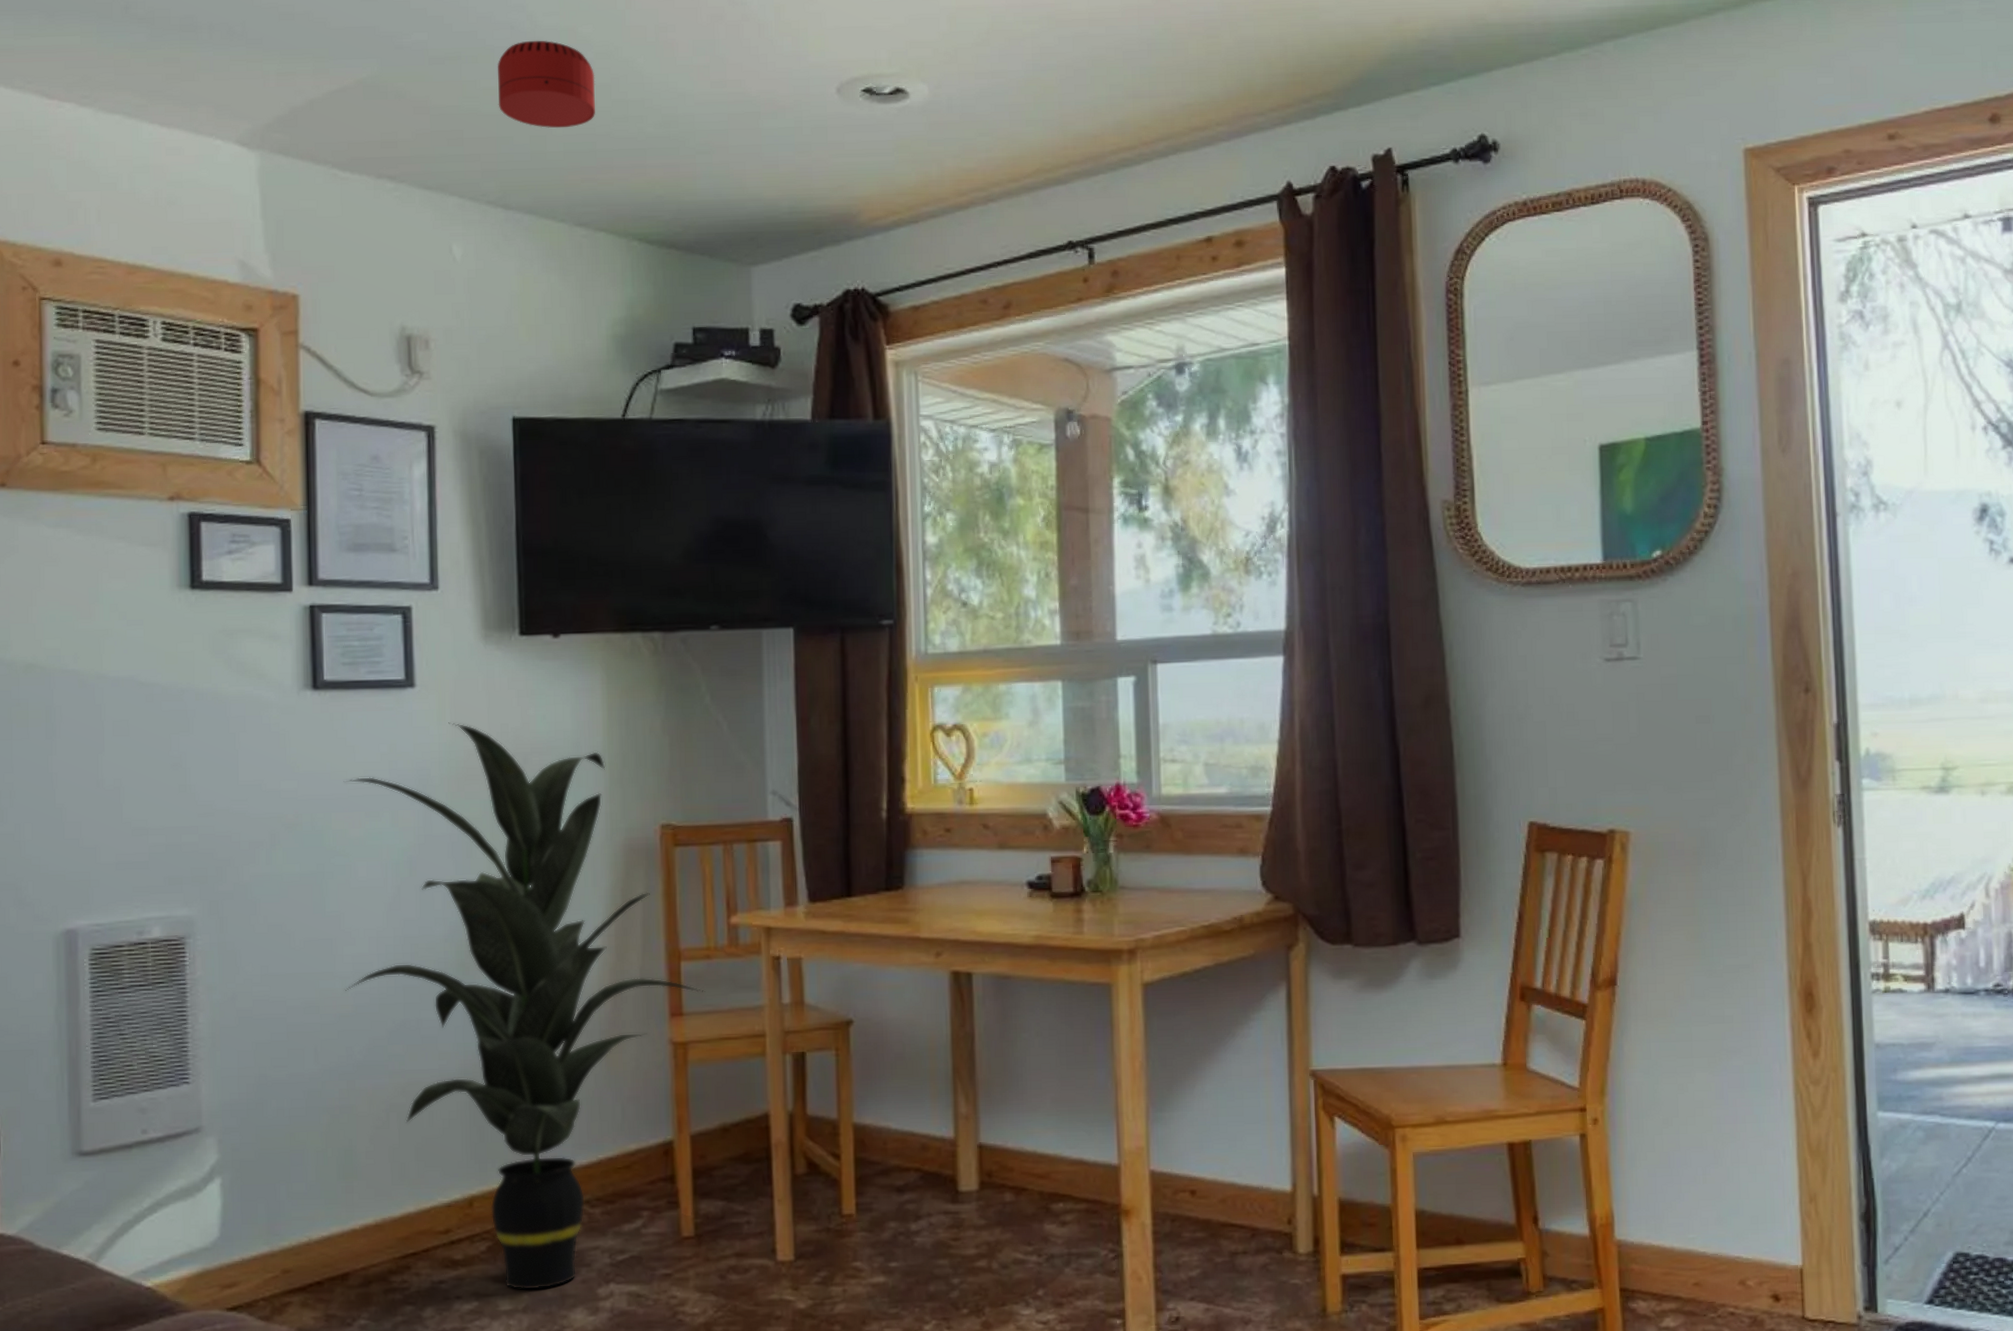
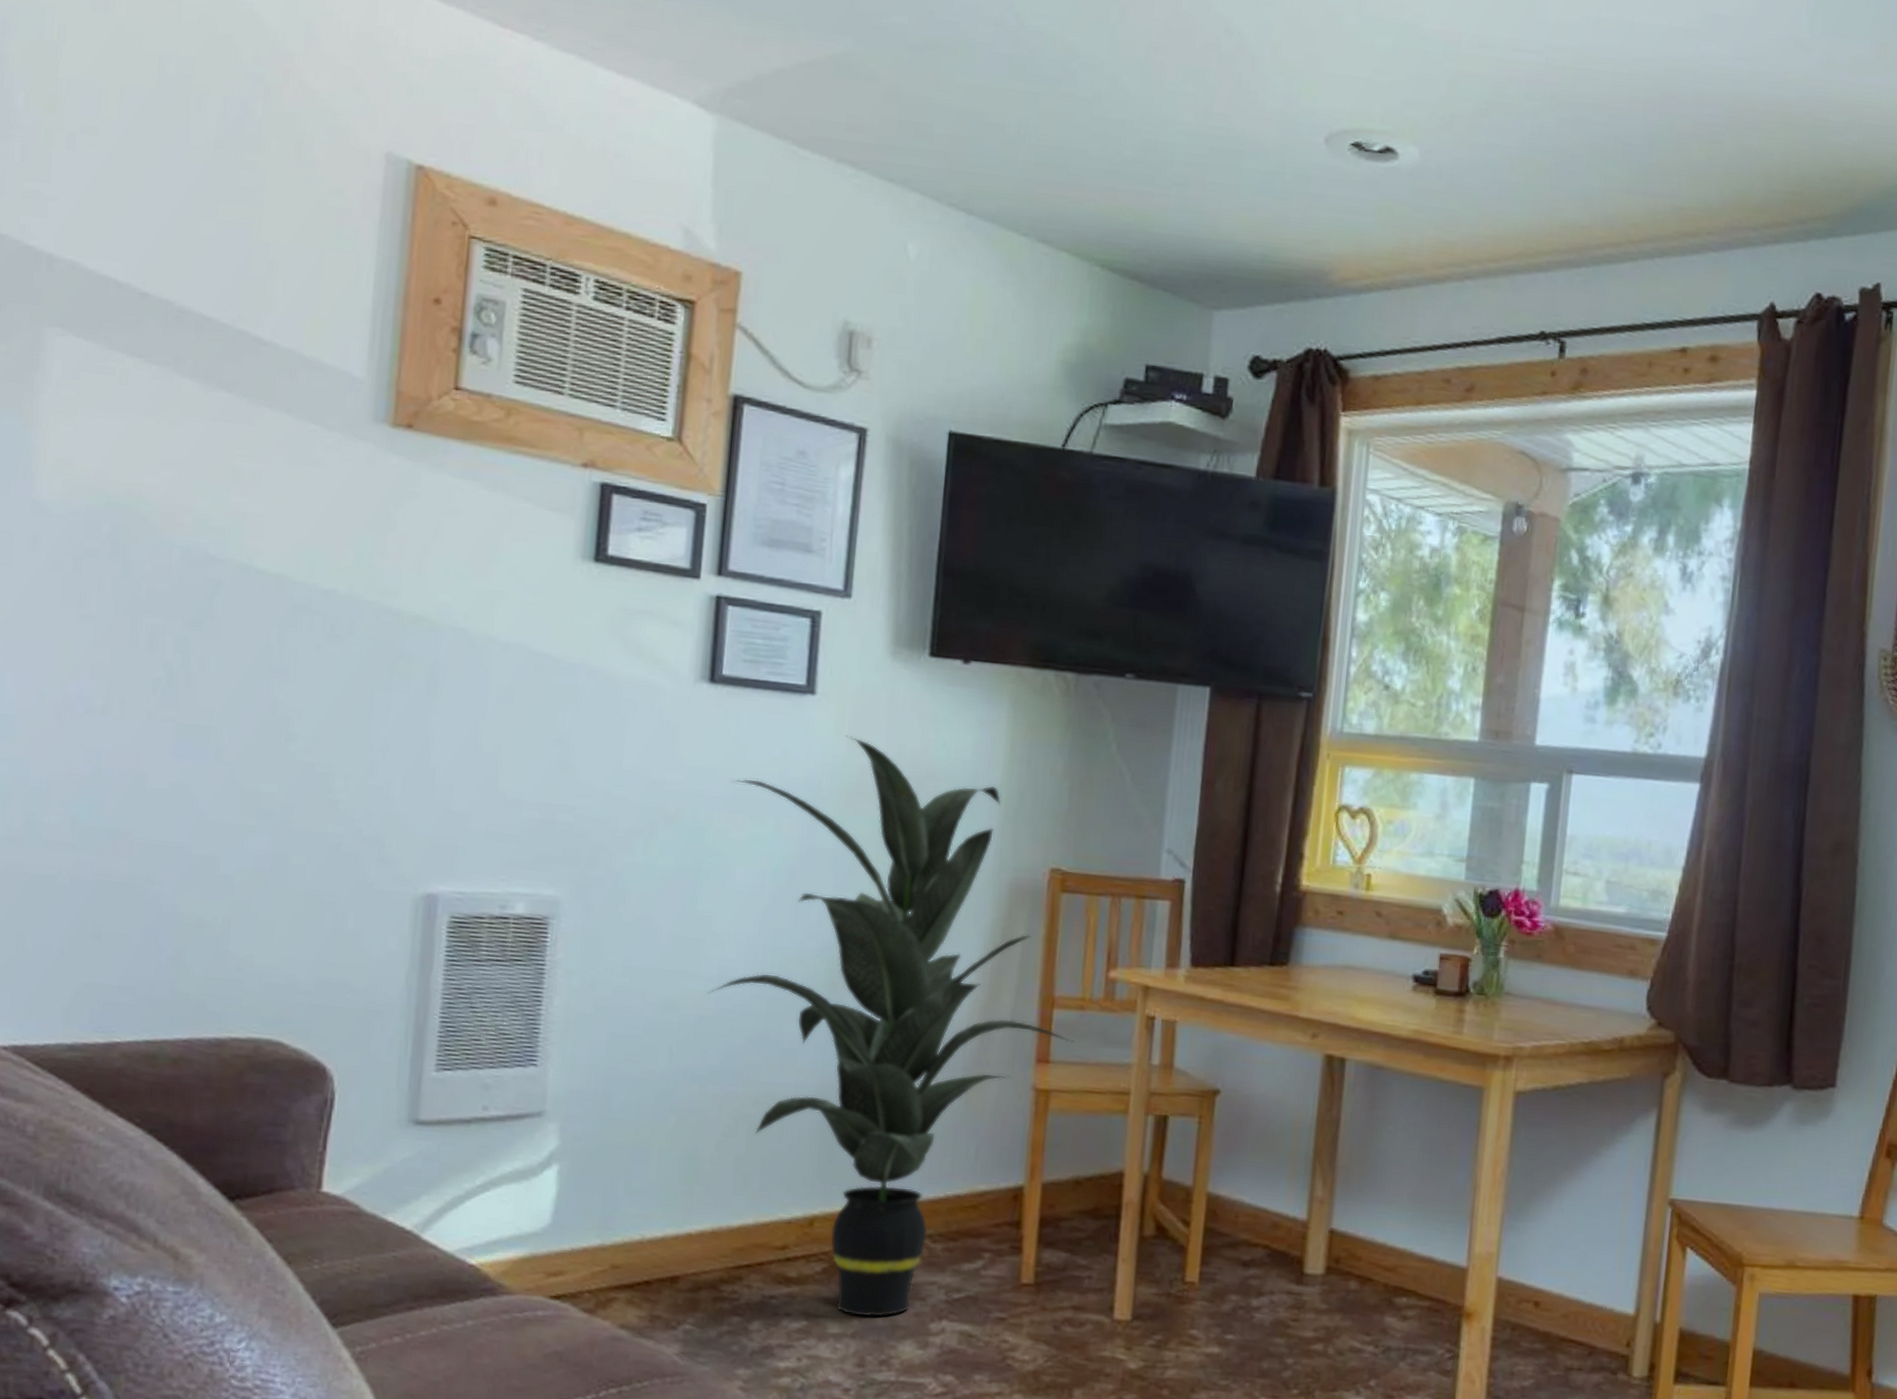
smoke detector: present [498,40,595,129] -> none [973,40,1078,139]

